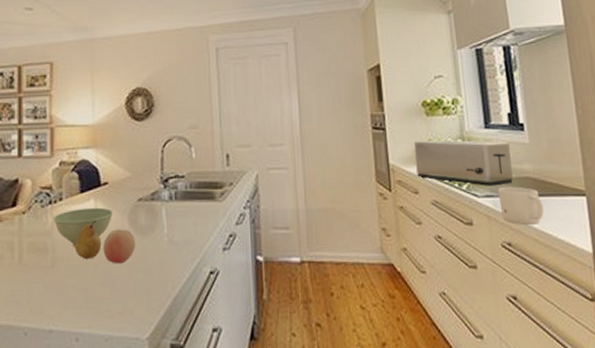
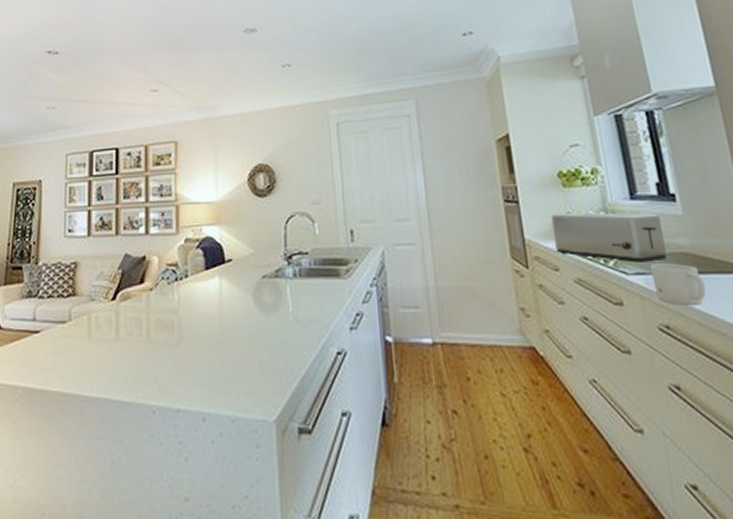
bowl: present [54,207,113,247] -> none [180,284,237,325]
fruit: present [74,220,102,260] -> none [200,297,227,338]
fruit: present [103,229,136,264] -> none [228,306,261,343]

